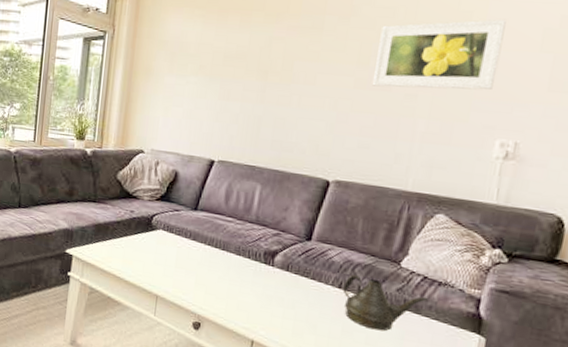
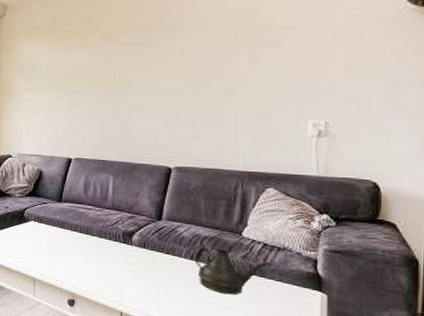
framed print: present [372,19,507,90] -> none [196,21,301,86]

